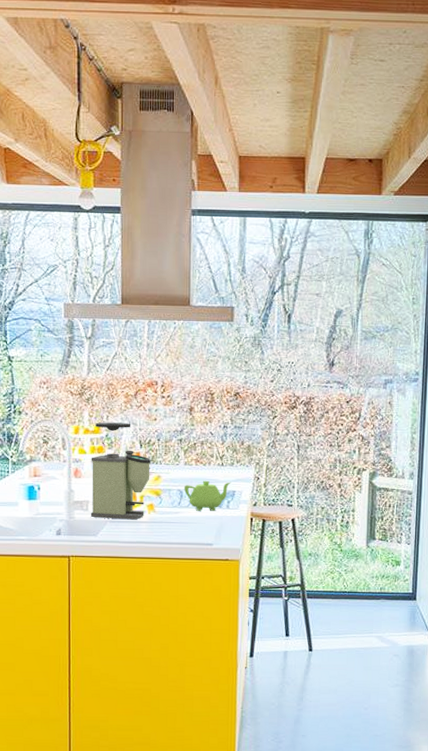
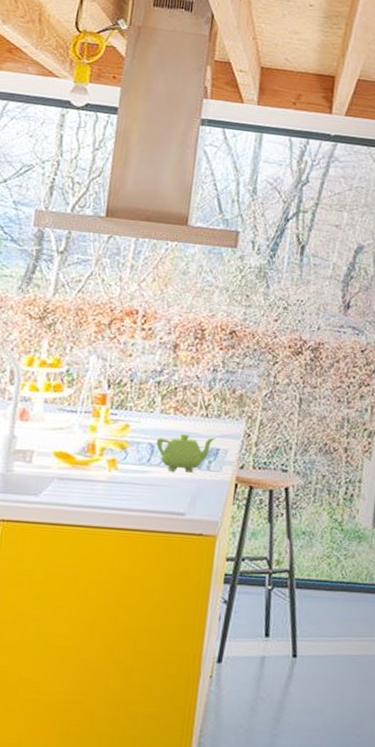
coffee grinder: present [90,422,150,520] -> none [33,354,119,478]

